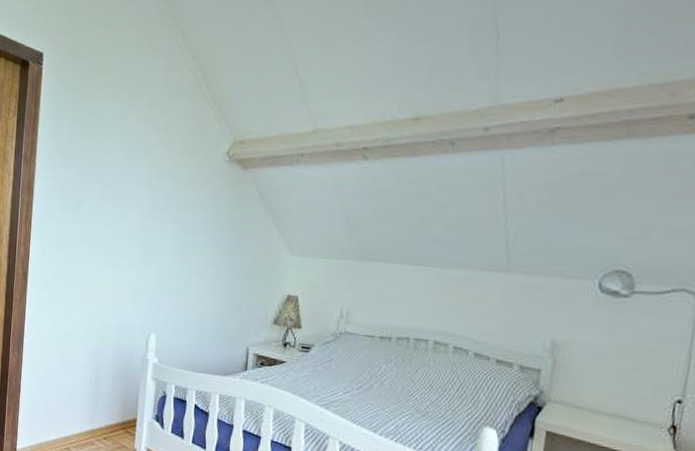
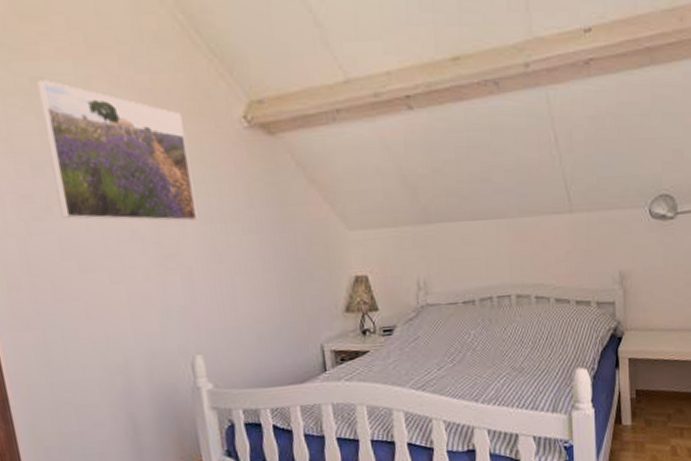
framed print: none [86,114,182,229] -> present [37,80,198,222]

